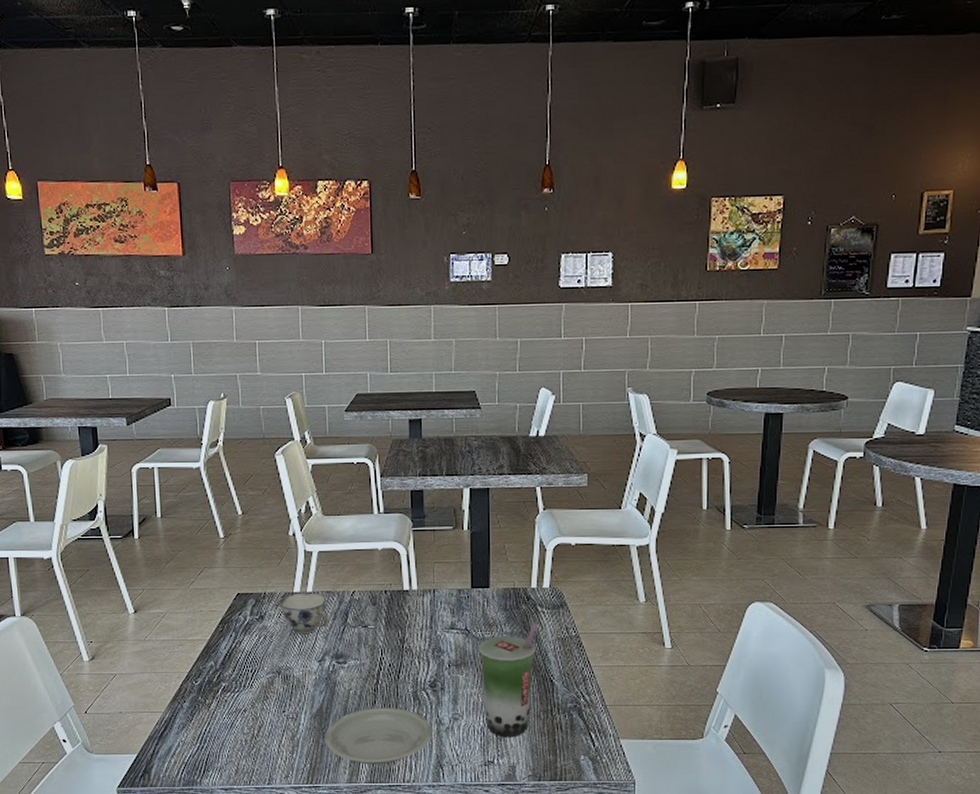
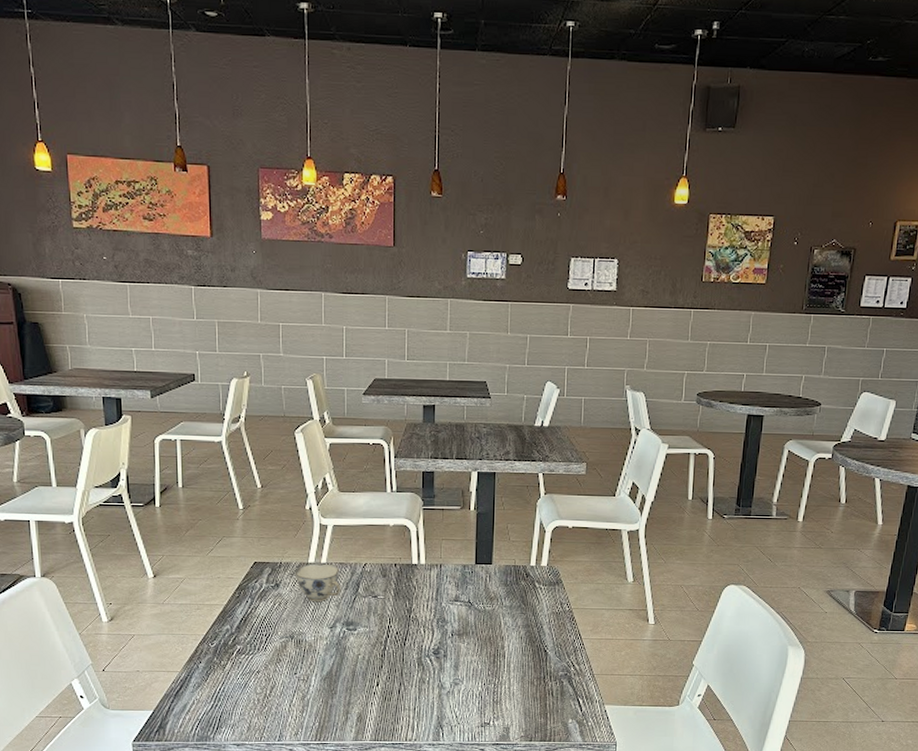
plate: present [324,707,432,765] -> none [333,671,434,724]
beverage cup: present [478,621,539,738] -> none [479,596,536,702]

